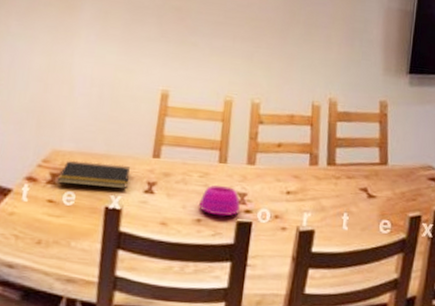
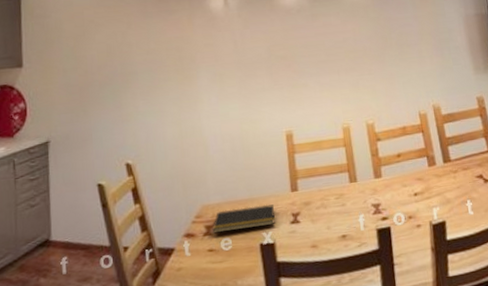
bowl: present [199,185,241,217] -> none [341,201,378,229]

